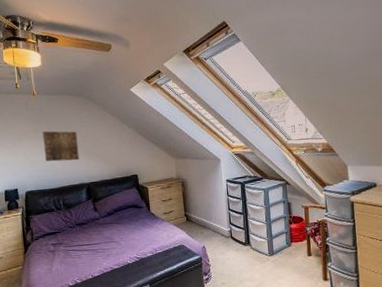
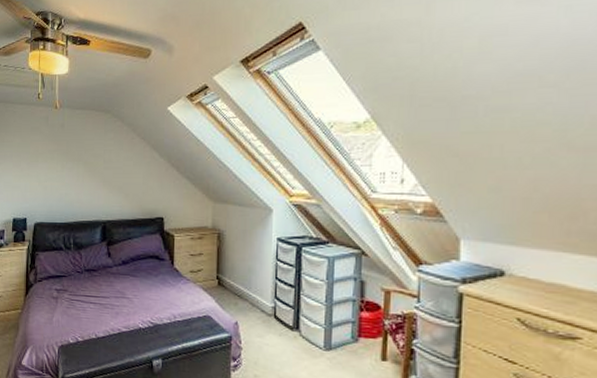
wall art: present [42,131,79,162] -> none [59,153,99,192]

